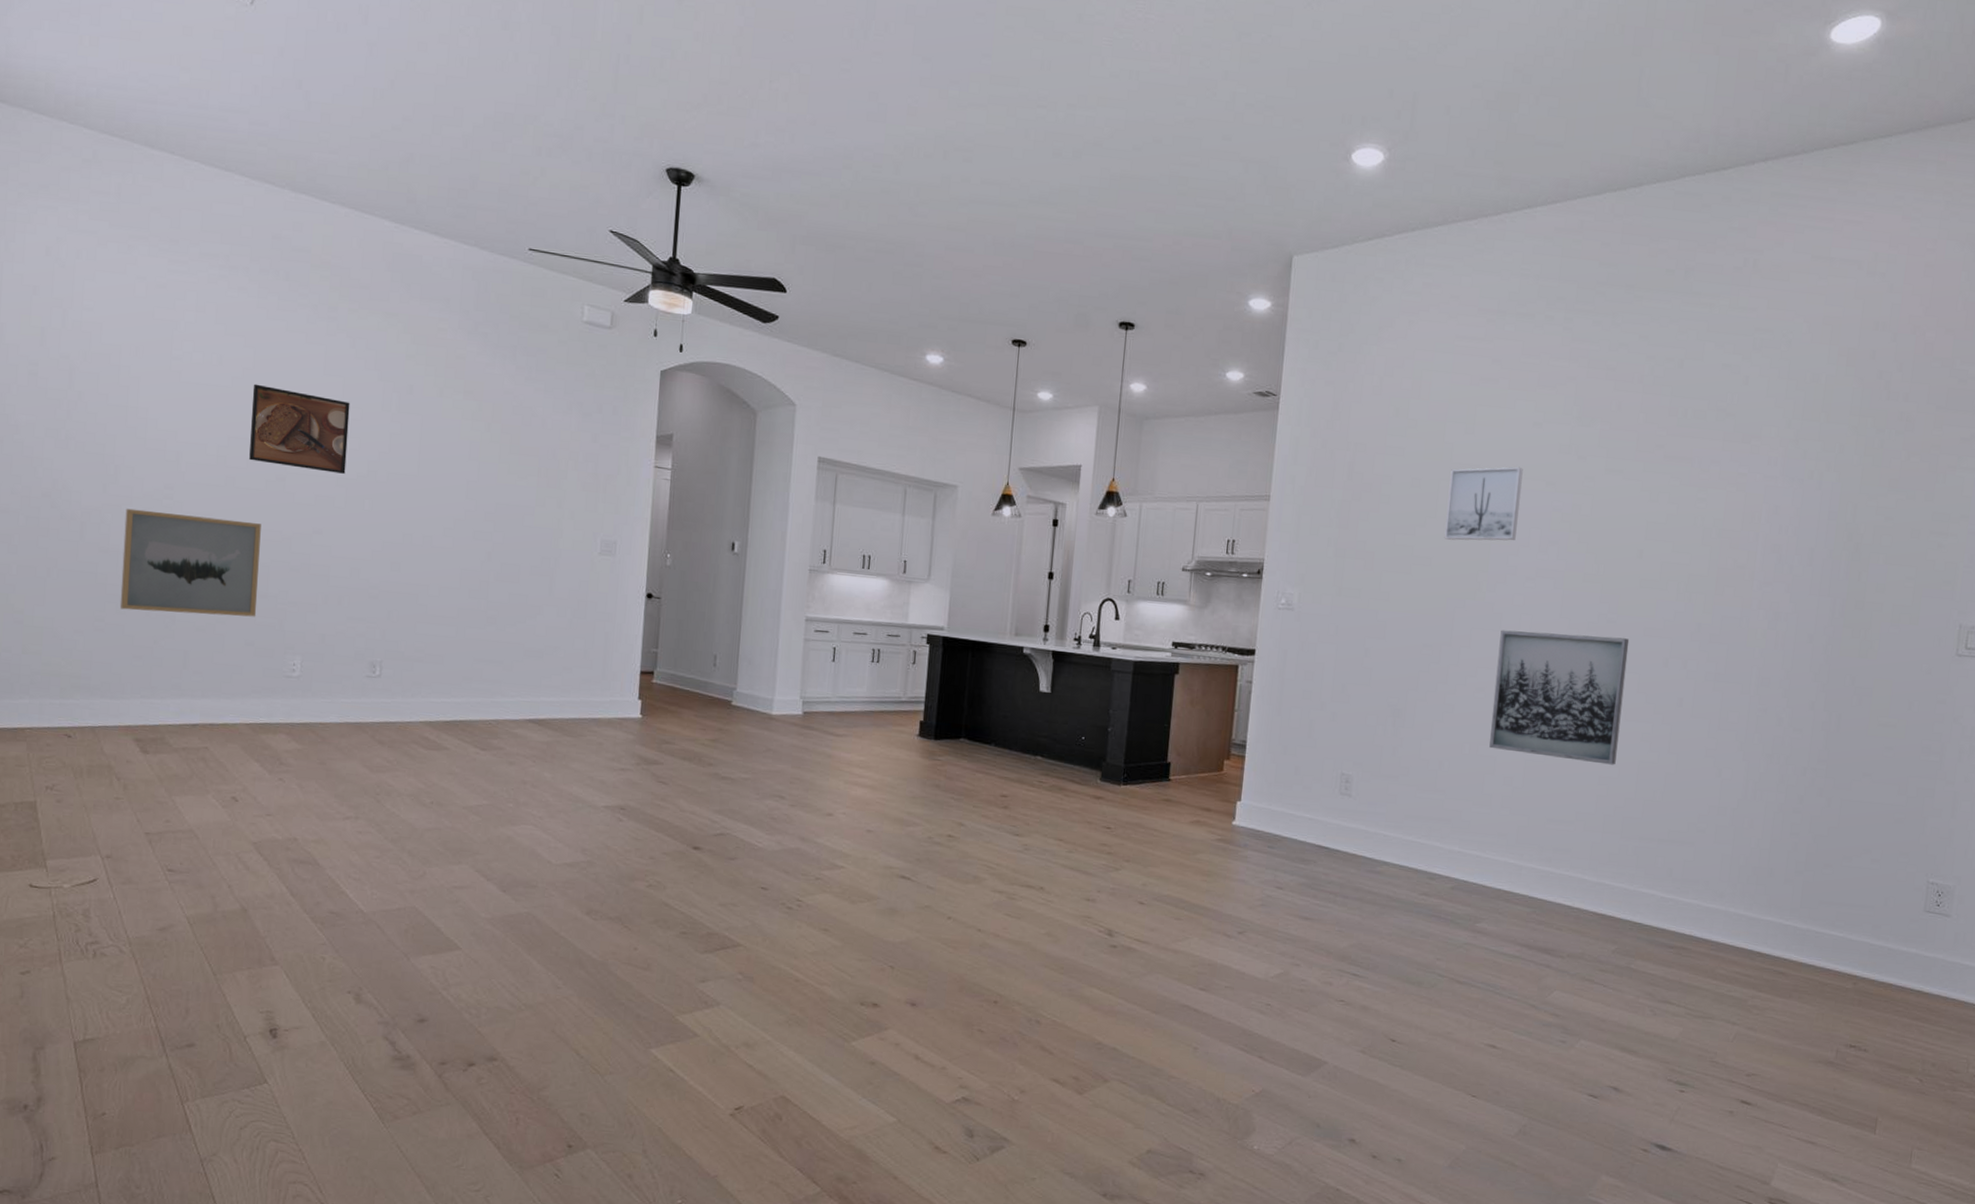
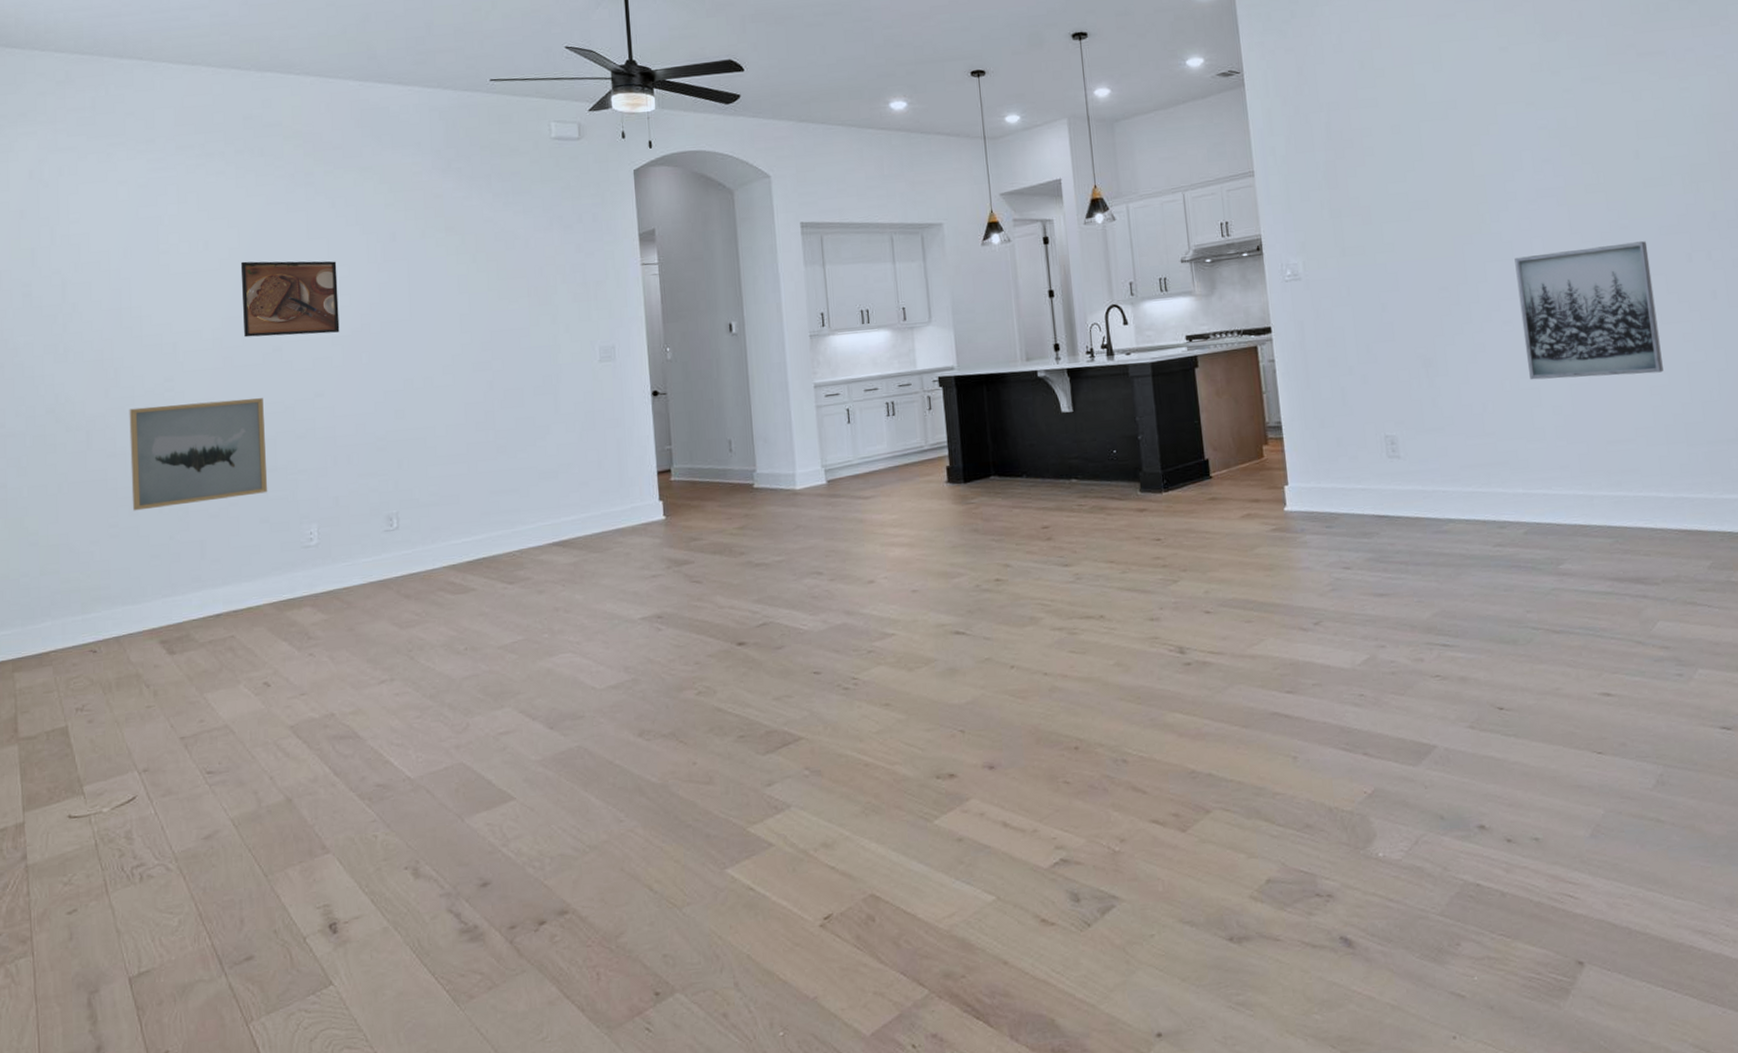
wall art: present [1444,466,1523,541] -> none [1428,93,1508,179]

